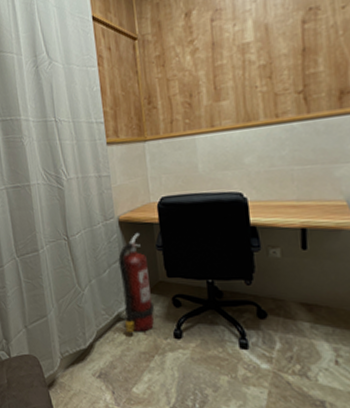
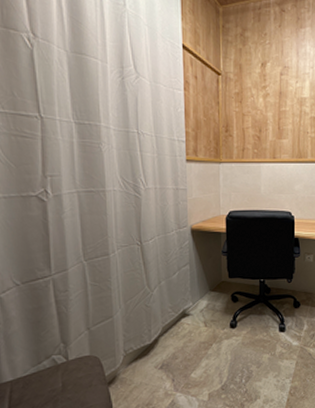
fire extinguisher: present [118,232,155,332] -> none [188,240,216,326]

